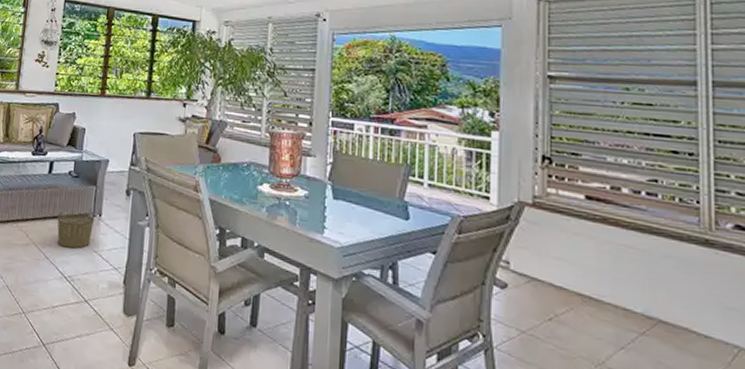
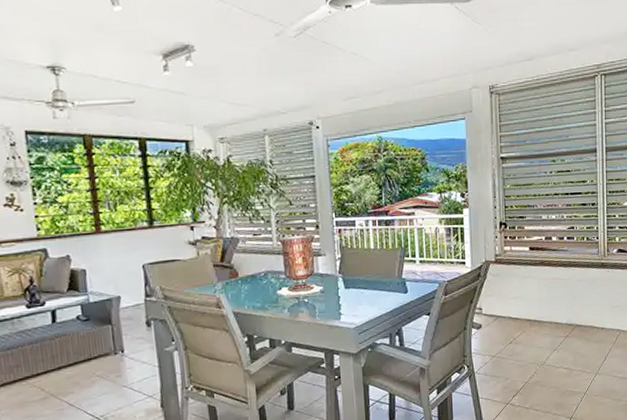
basket: present [57,212,95,249] -> none [74,354,118,391]

